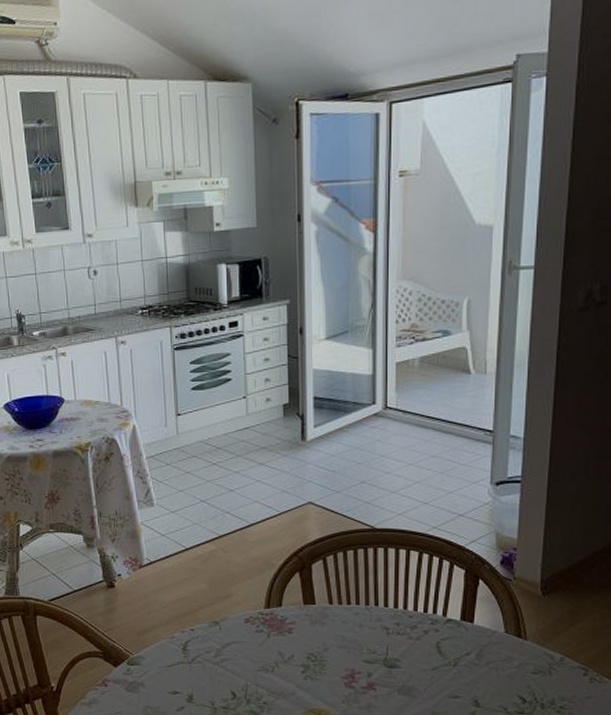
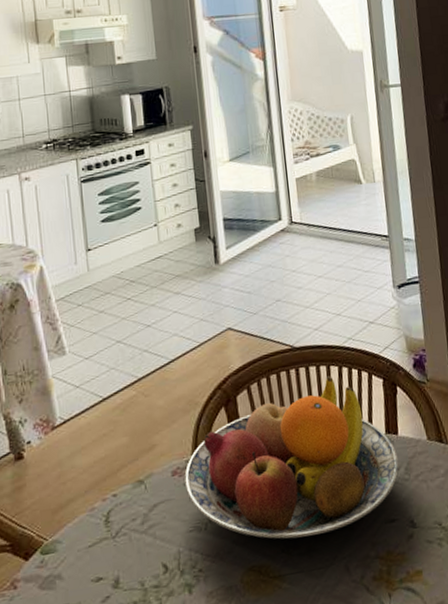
fruit bowl: none [256,559,470,695] -> present [184,376,399,539]

